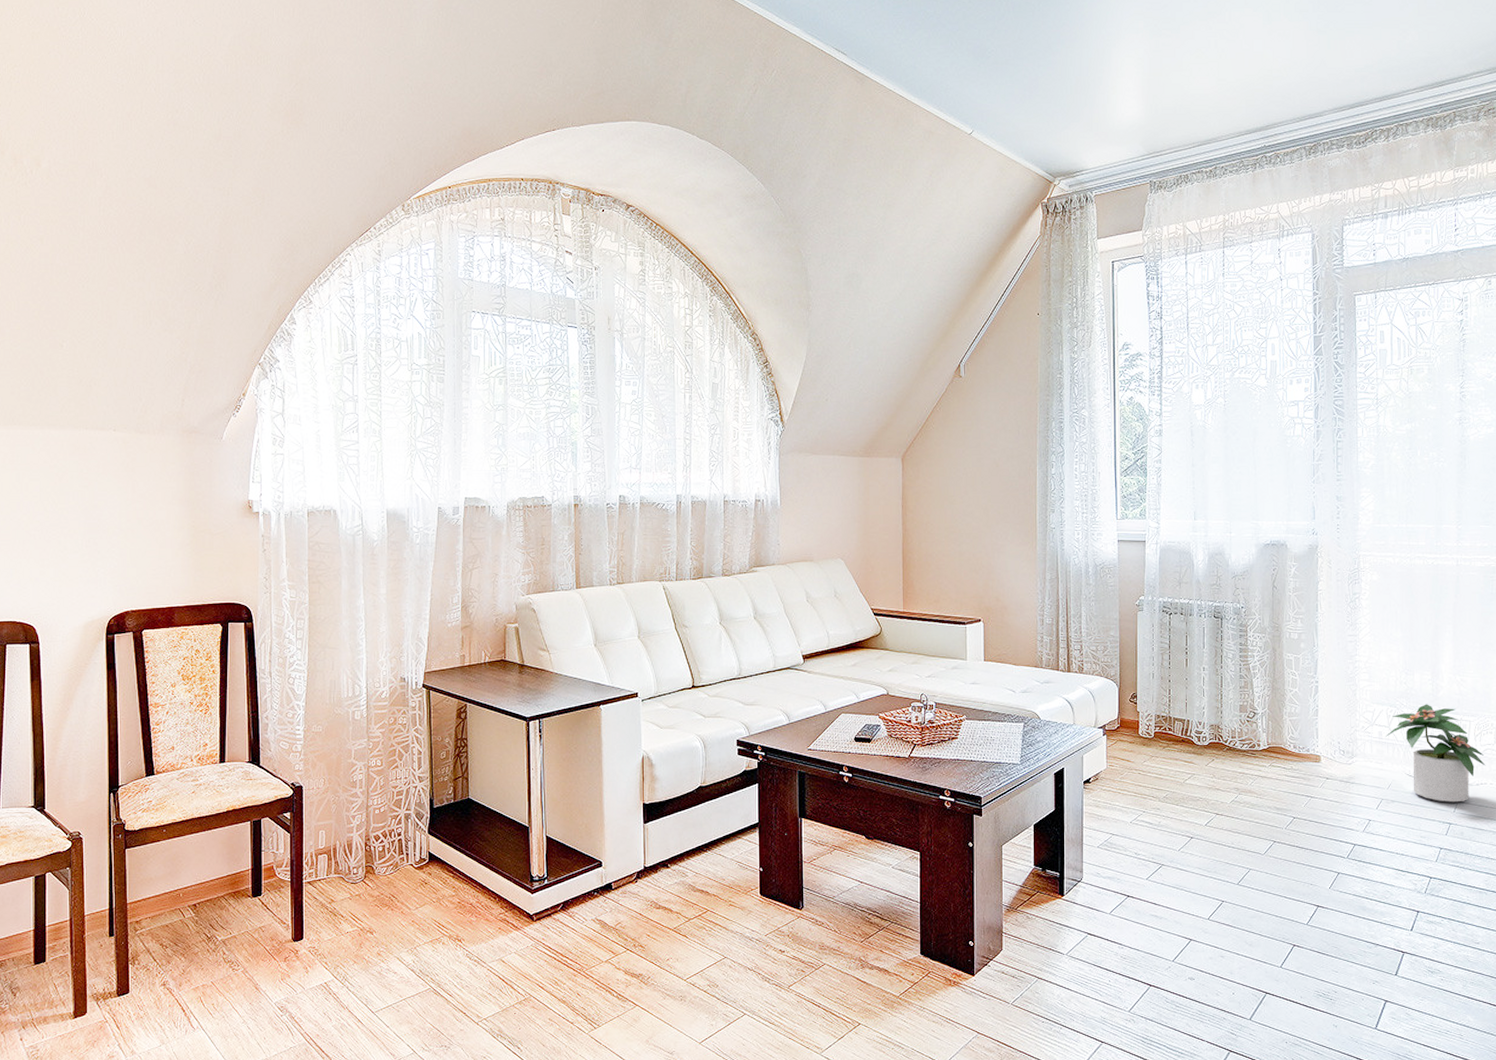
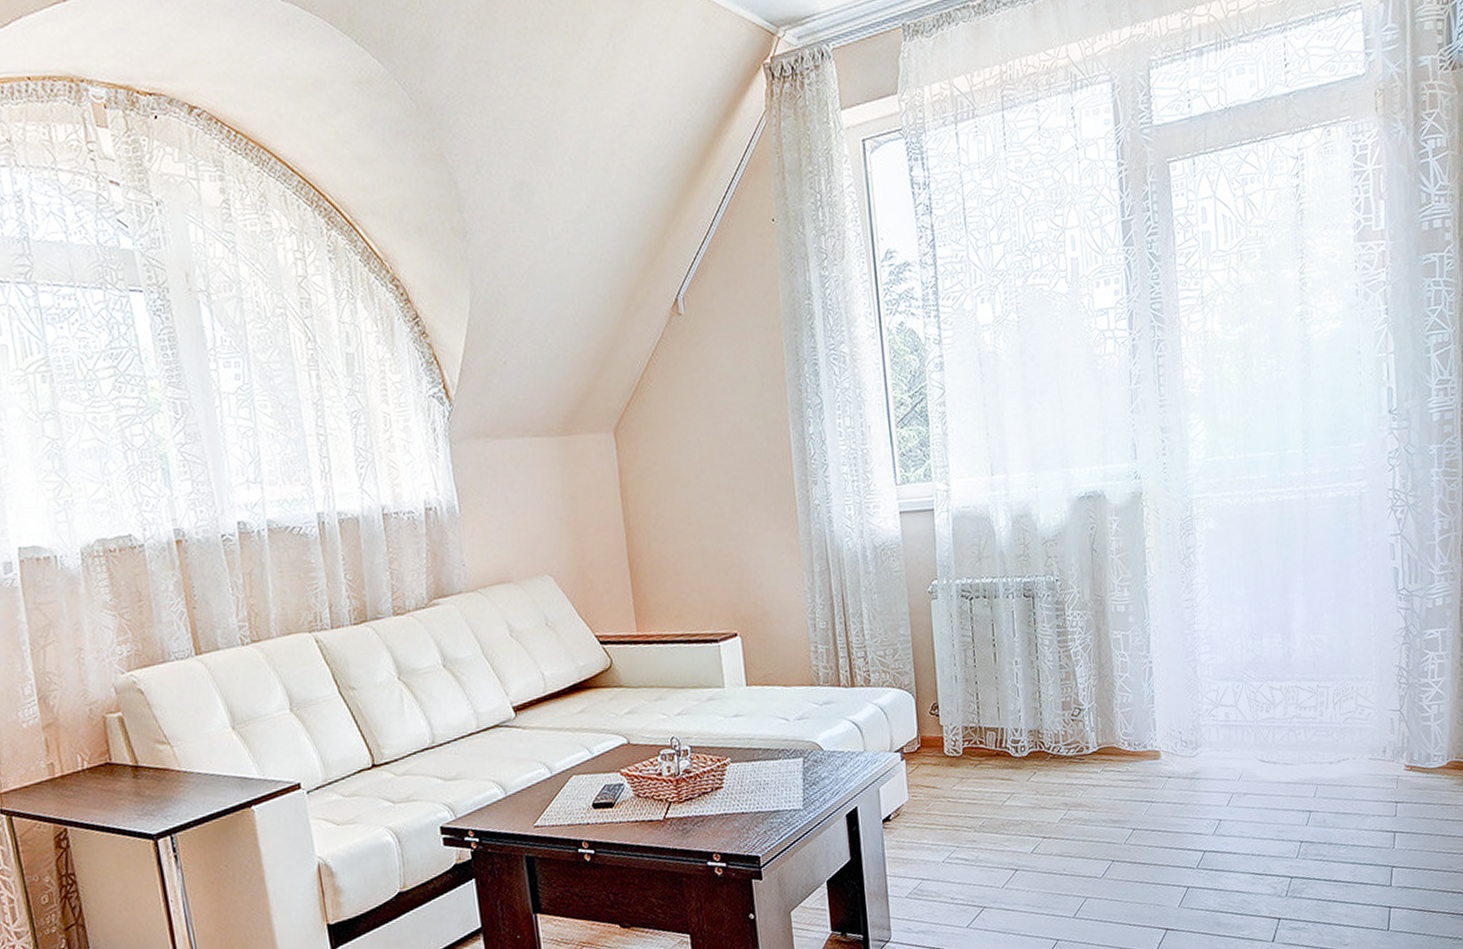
potted plant: present [1386,704,1486,803] -> none [1233,672,1348,788]

